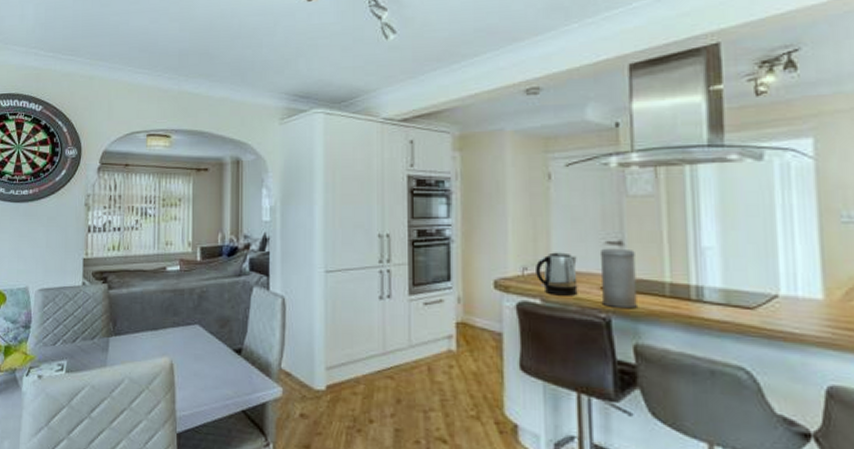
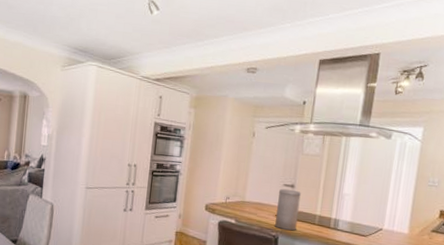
kettle: present [536,252,578,296] -> none [234,188,263,219]

